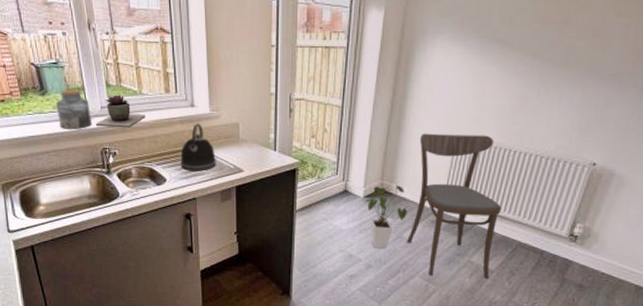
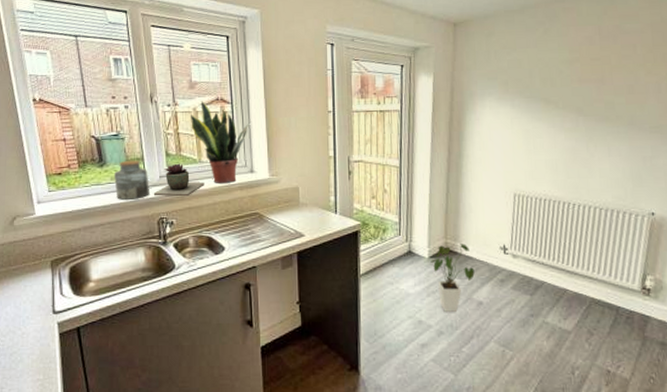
potted plant: none [130,30,191,116] -> present [191,101,251,183]
kettle: present [180,123,216,171] -> none [240,188,276,238]
dining chair: present [407,133,502,278] -> none [477,189,569,340]

